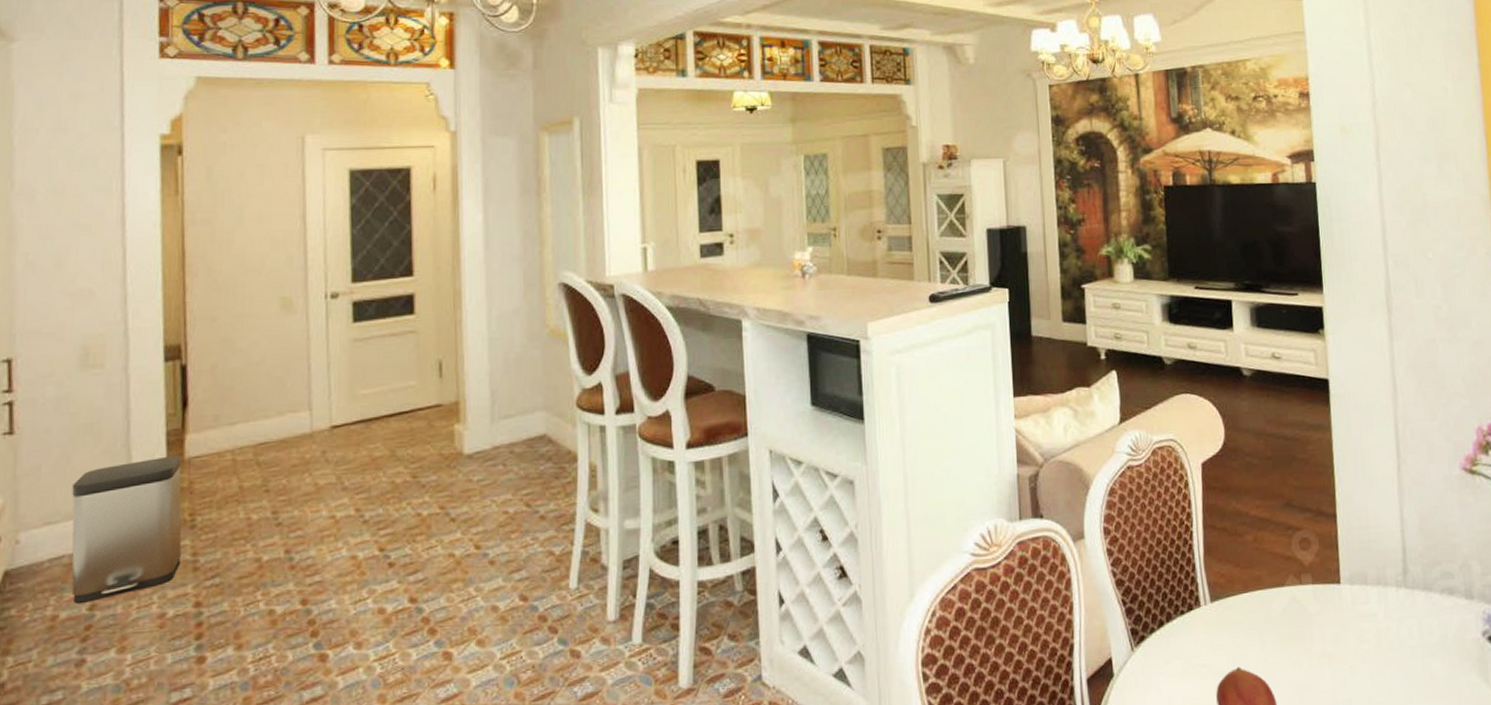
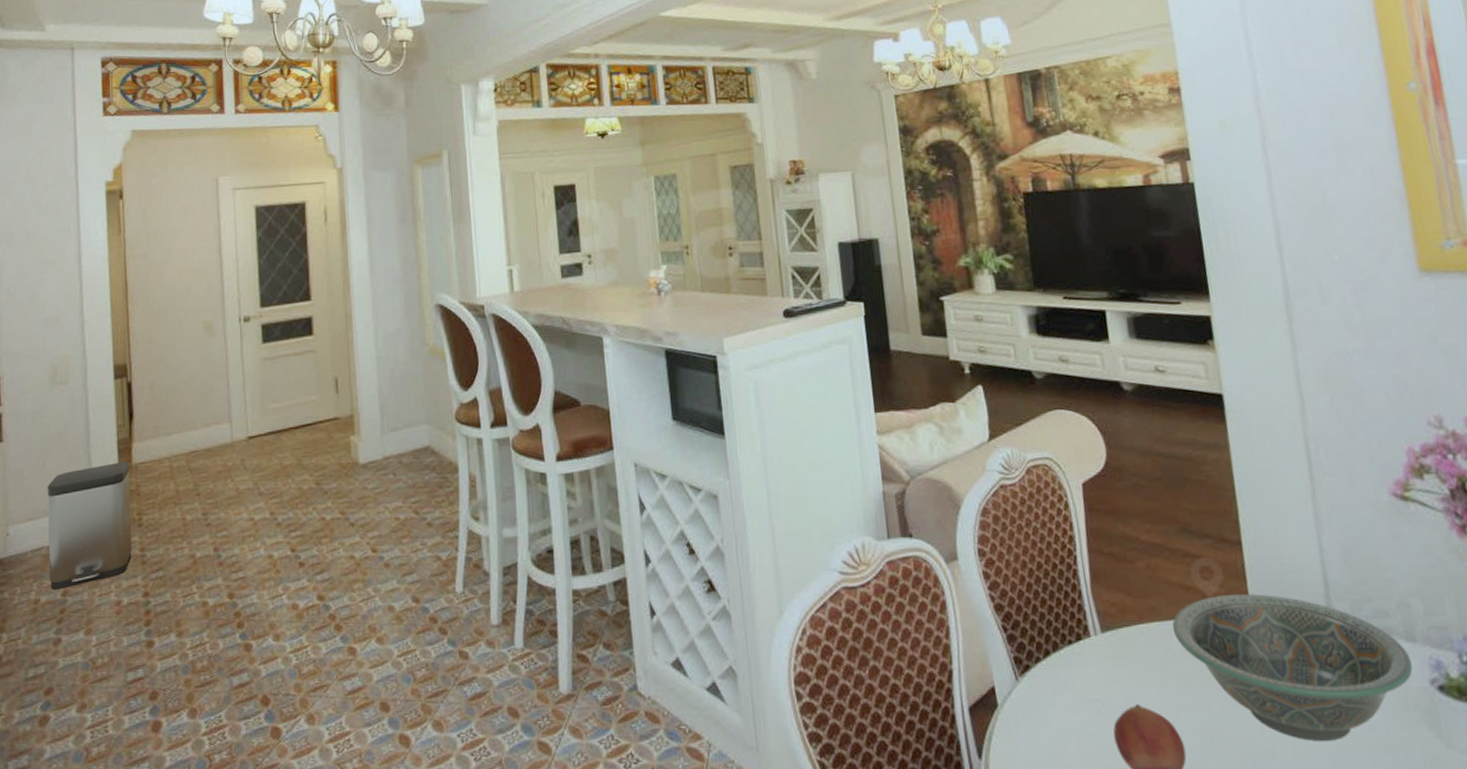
decorative bowl: none [1273,561,1469,692] -> present [1172,593,1413,741]

